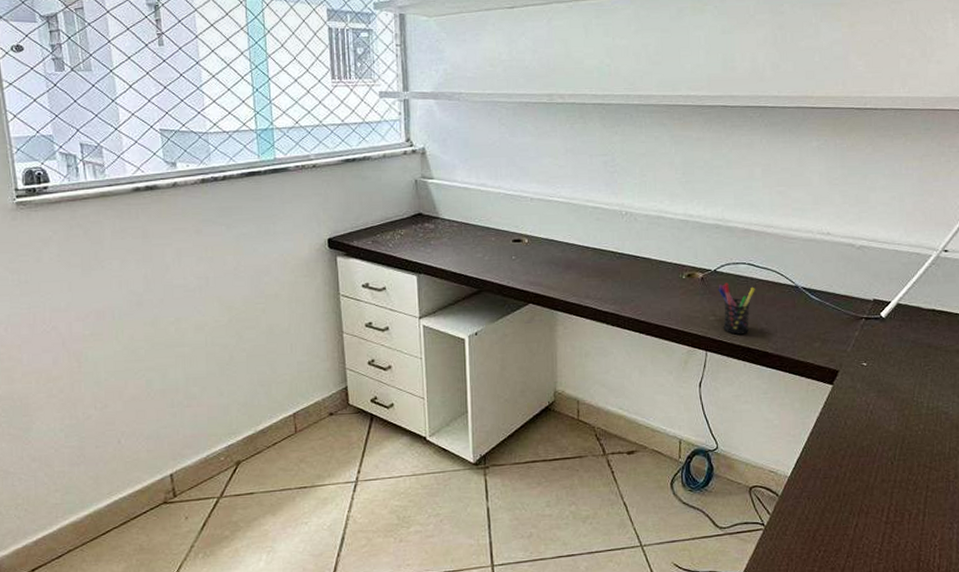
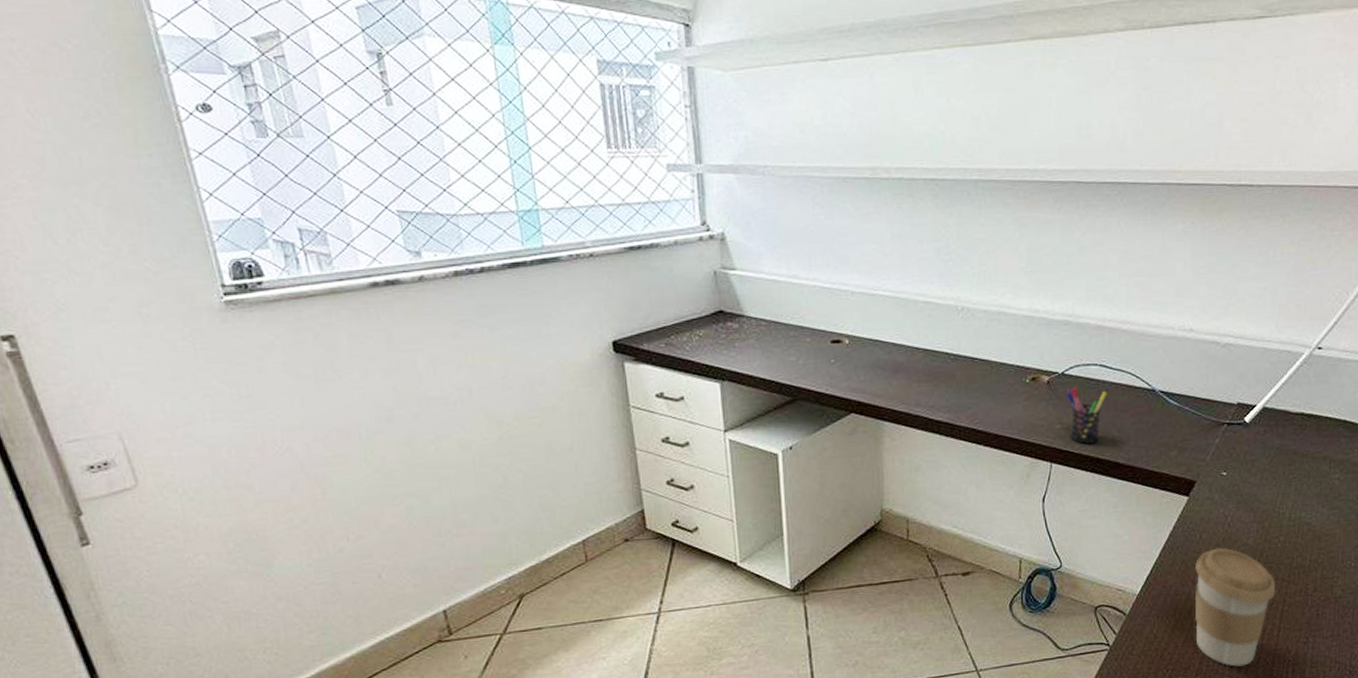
coffee cup: none [841,434,918,550] -> present [1194,547,1275,667]

